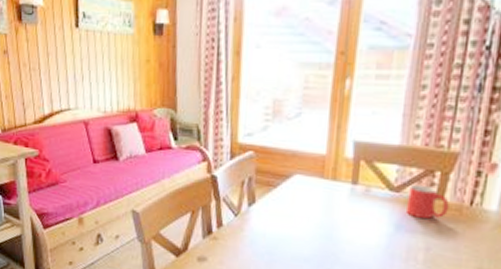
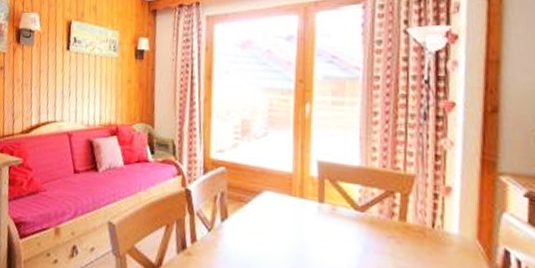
mug: present [407,184,449,219] -> none [373,204,413,240]

